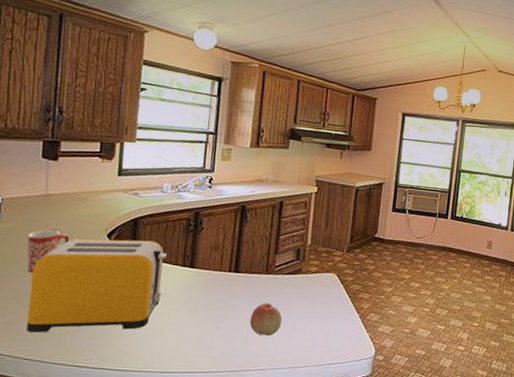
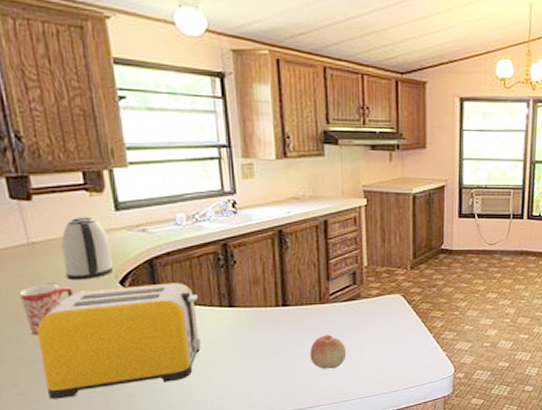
kettle: none [67,177,108,230] -> present [61,216,113,281]

